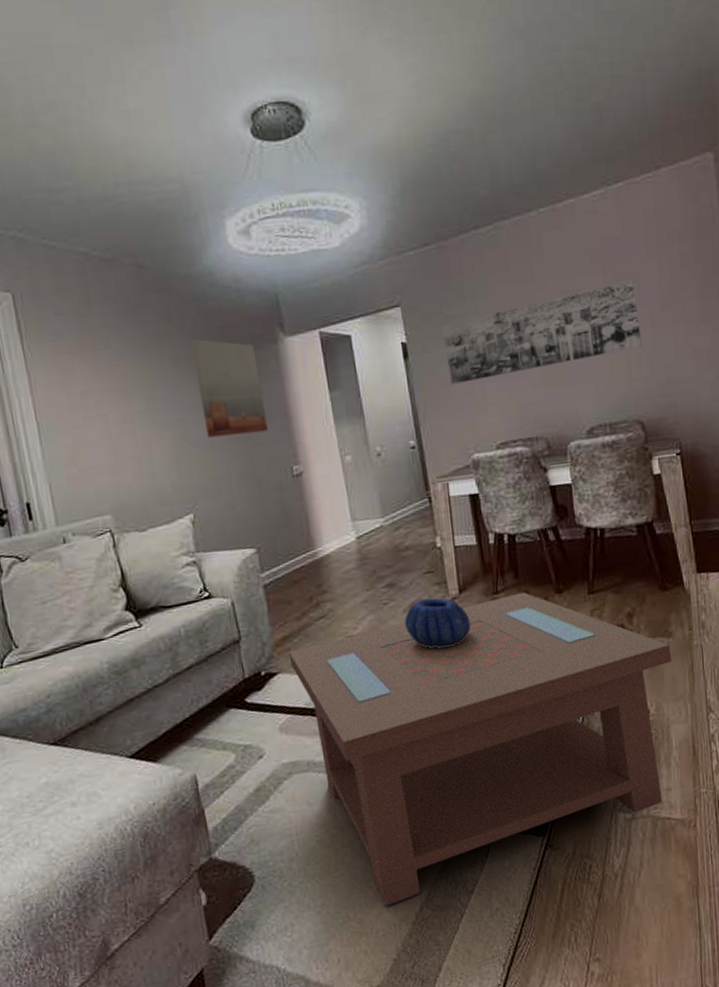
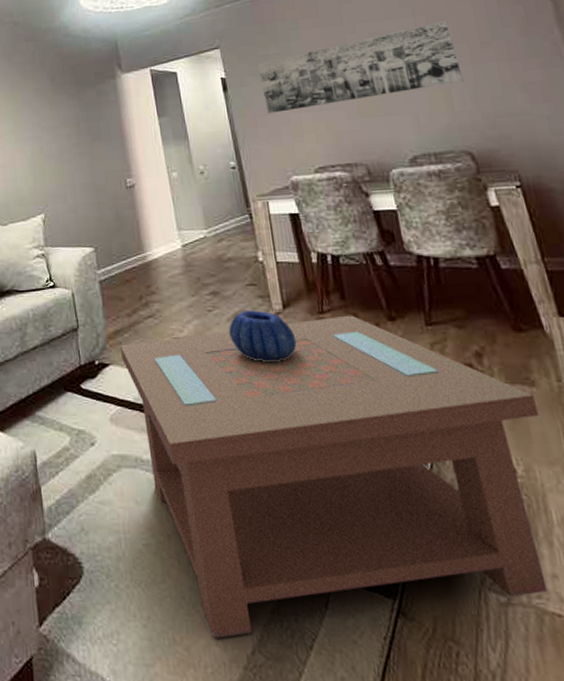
wall art: present [191,339,269,438] -> none [49,75,107,153]

